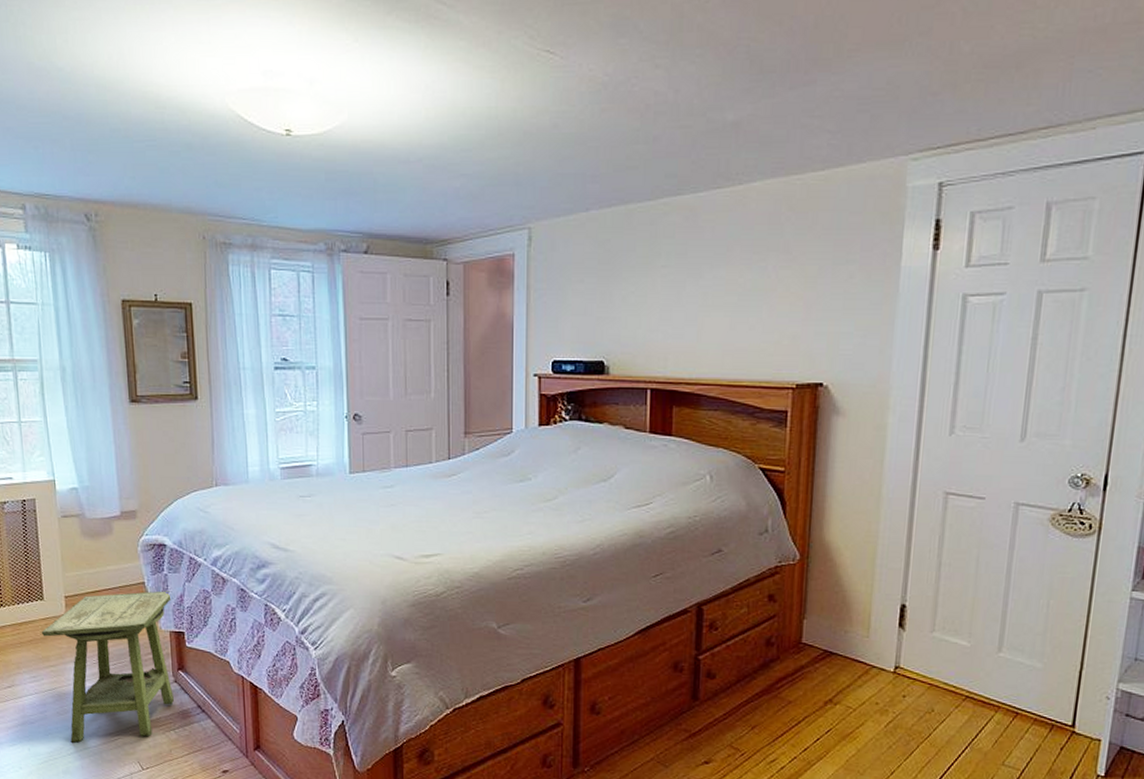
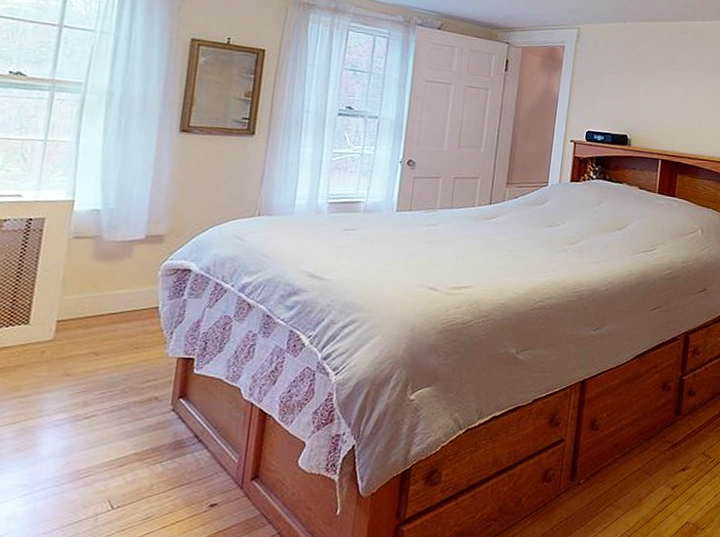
side table: present [41,591,174,743] -> none [16,316,188,483]

